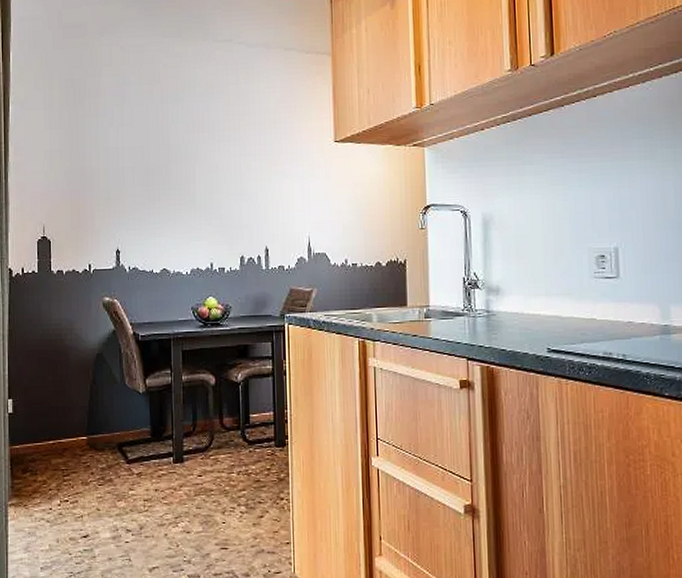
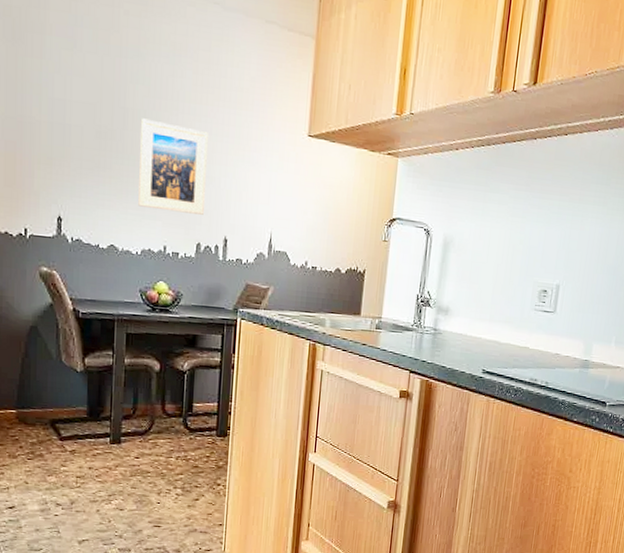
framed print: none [182,151,246,231] -> present [138,118,208,215]

